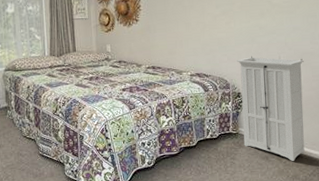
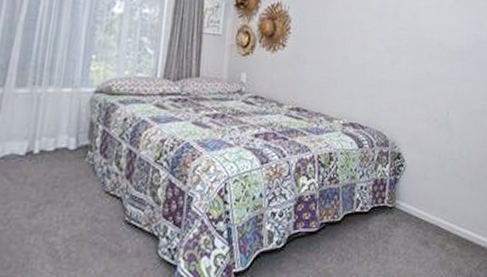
storage cabinet: present [237,56,305,161] -> none [399,107,475,249]

